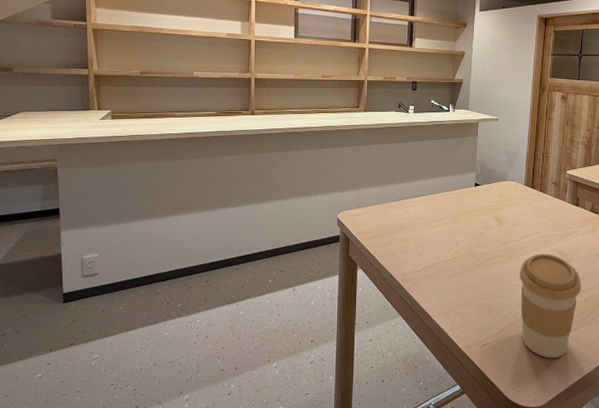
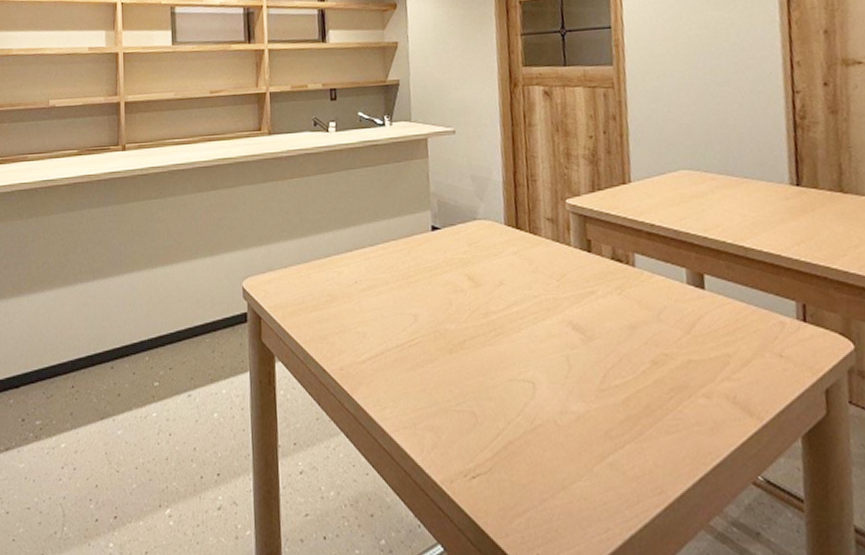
coffee cup: present [519,253,581,359] -> none [513,328,615,500]

